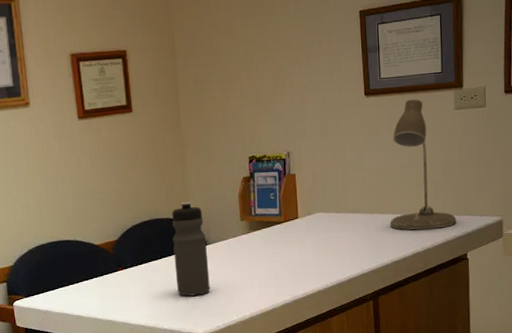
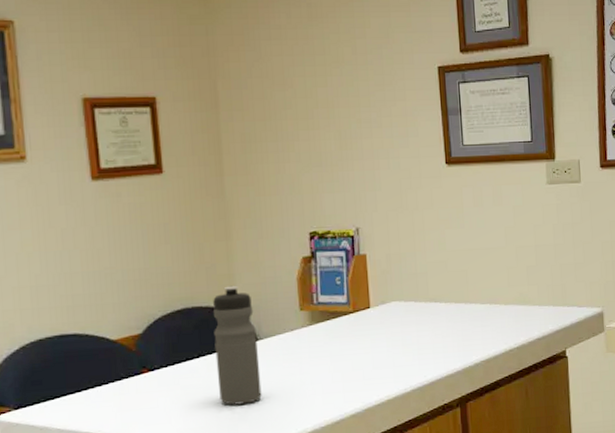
desk lamp: present [390,99,457,230] -> none [478,170,553,323]

